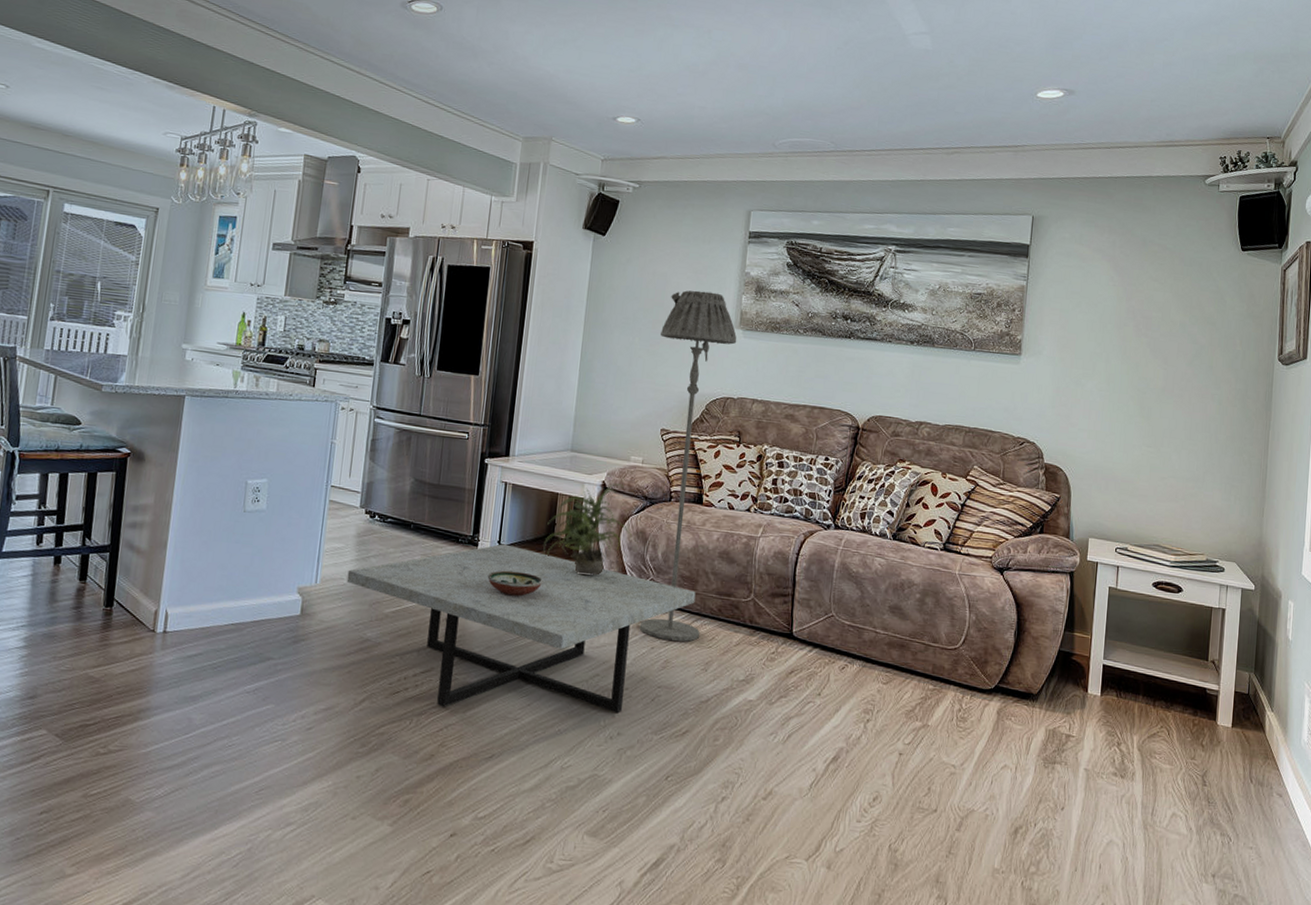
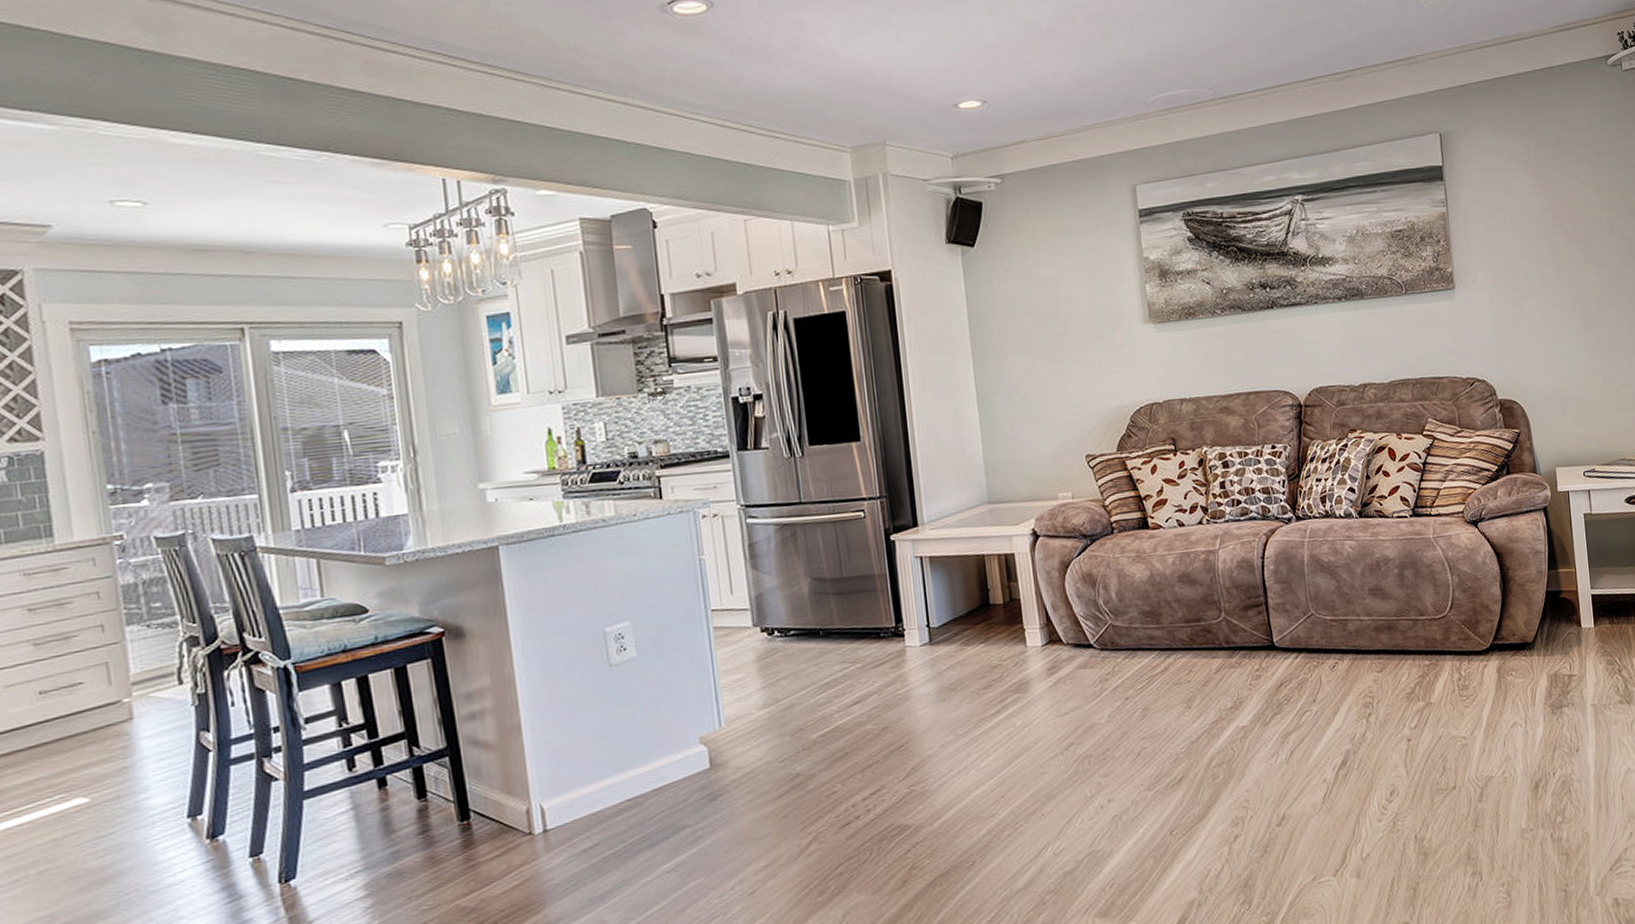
coffee table: present [346,544,696,714] -> none [756,625,1163,826]
decorative bowl: present [487,570,544,597] -> none [923,652,989,683]
potted plant: present [542,483,633,576] -> none [979,527,1079,640]
floor lamp: present [639,290,737,642] -> none [1062,287,1176,687]

